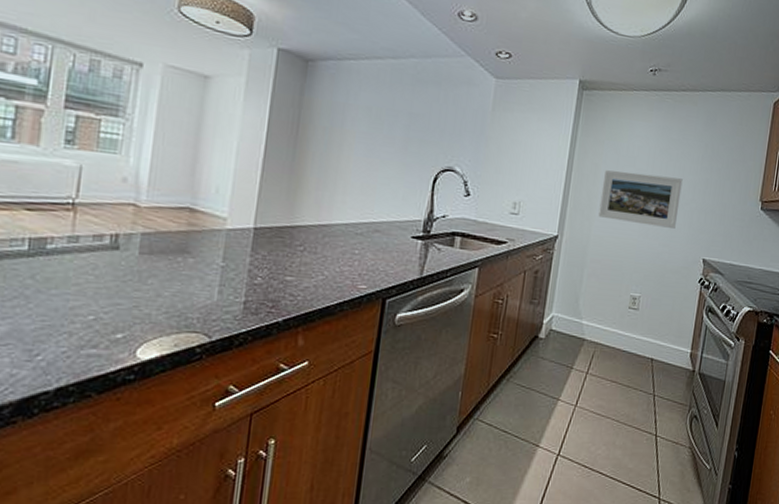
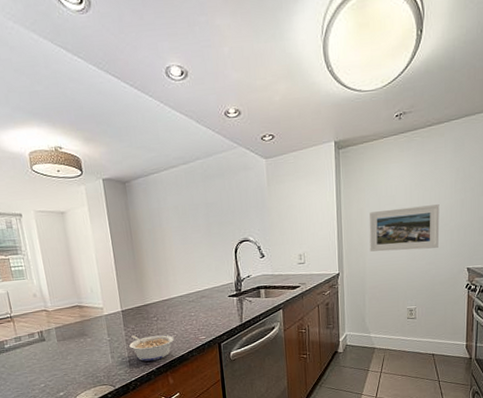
legume: none [251,266,322,308] -> present [129,335,175,361]

